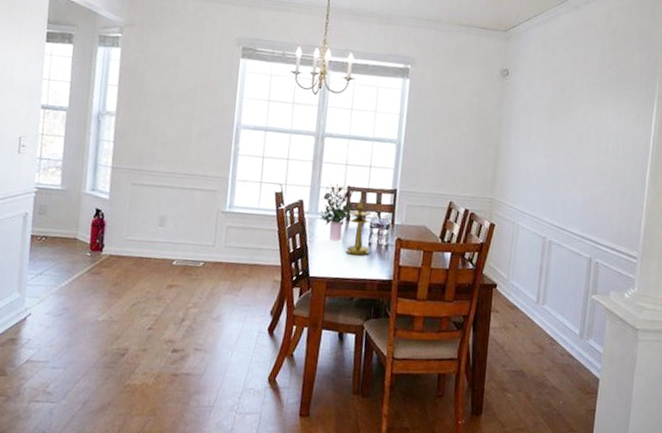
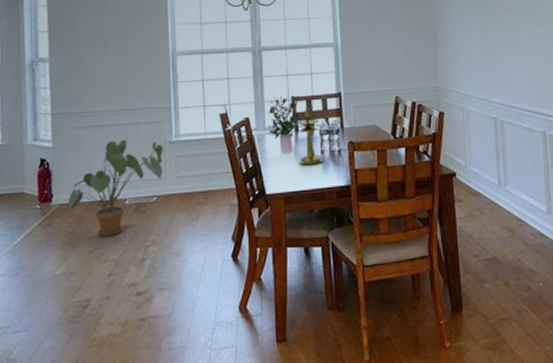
house plant: none [118,202,217,293] -> present [69,139,164,236]

